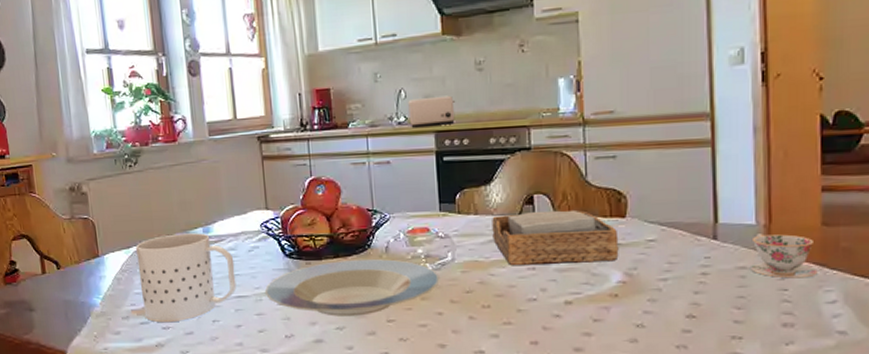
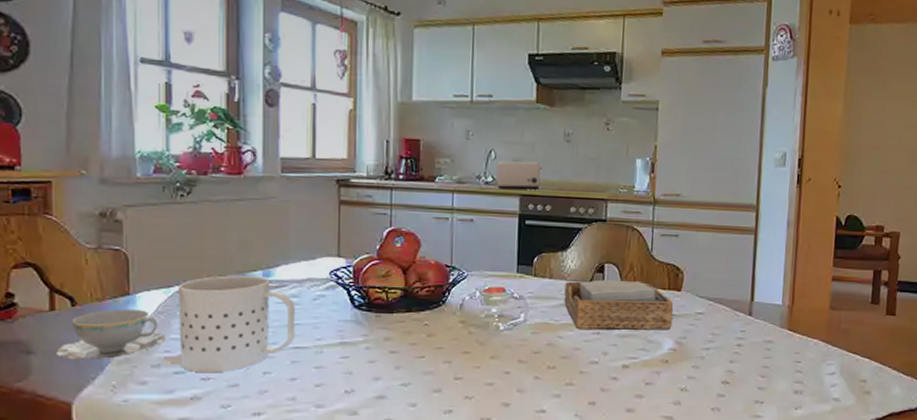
teacup: none [49,269,131,315] -> present [55,309,165,360]
plate: present [264,258,440,316] -> none [326,314,511,372]
teacup: present [749,234,818,279] -> none [774,313,824,353]

